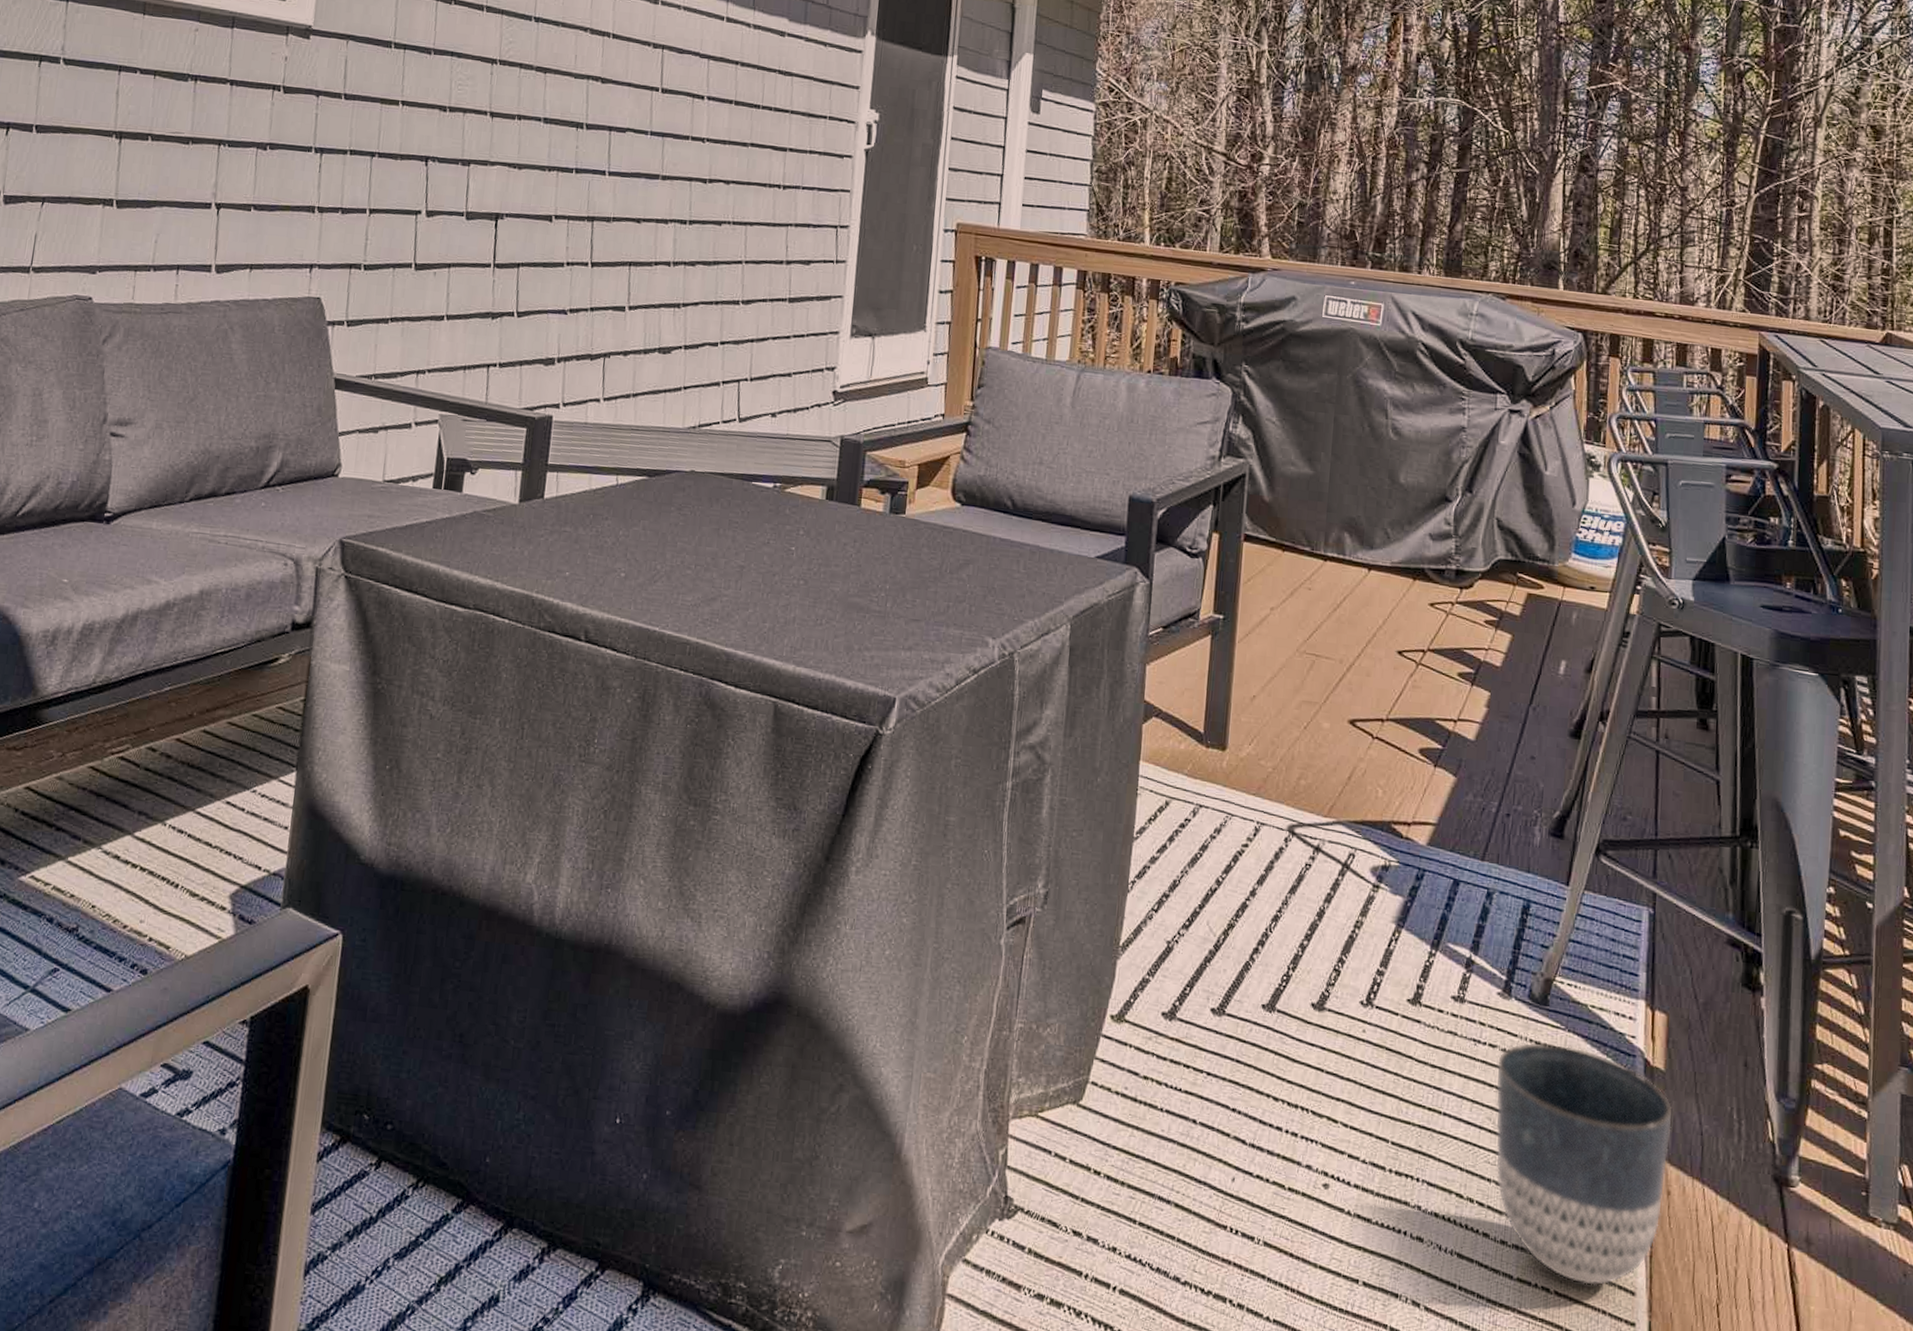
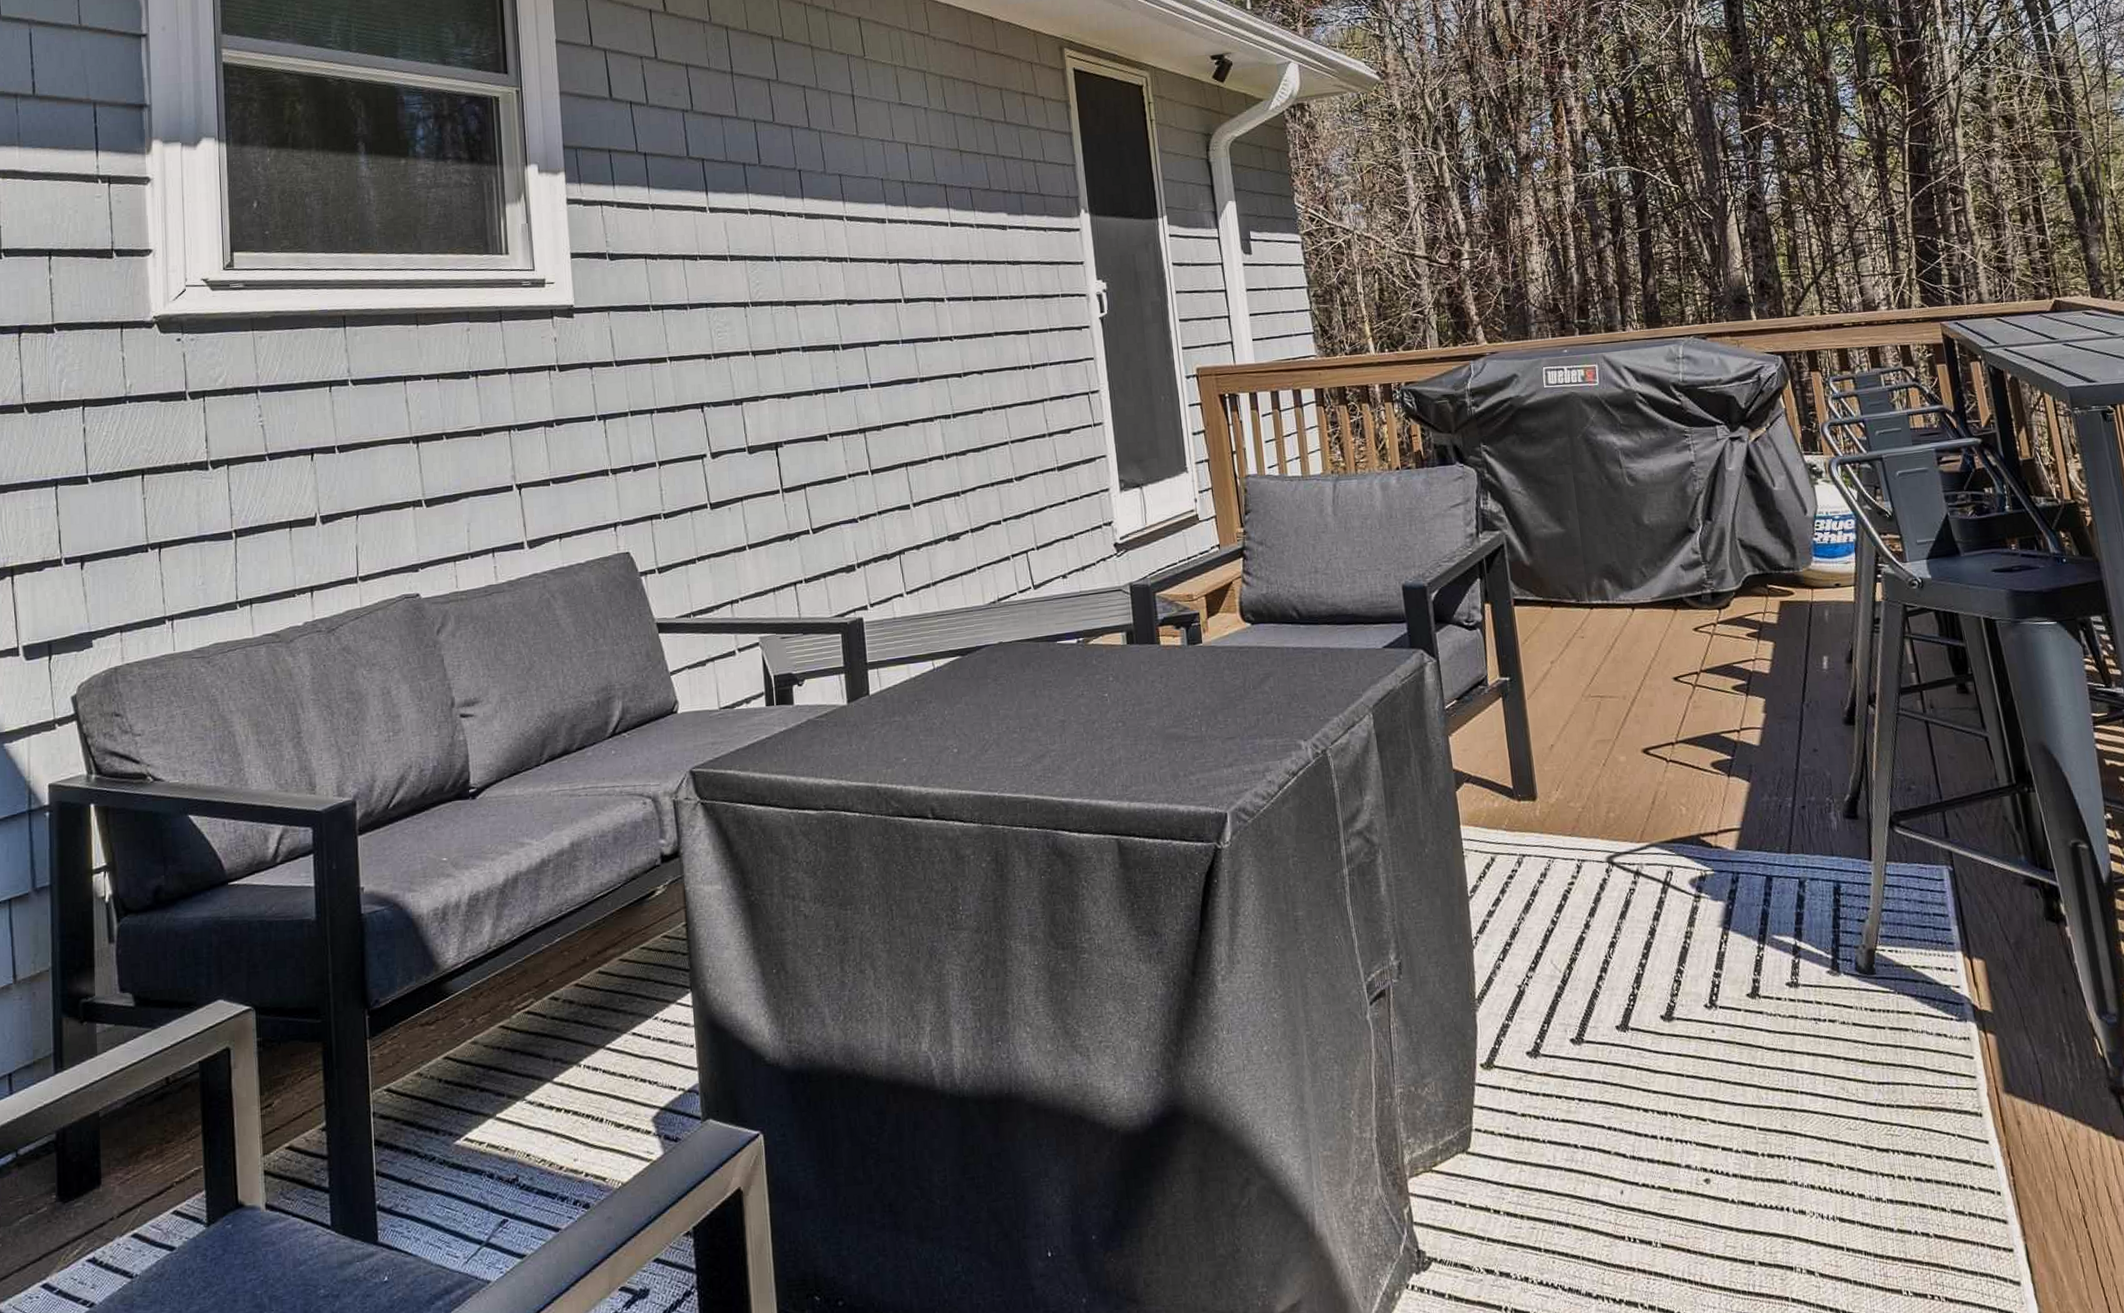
planter: present [1495,1042,1674,1286] -> none [1839,1006,2017,1224]

